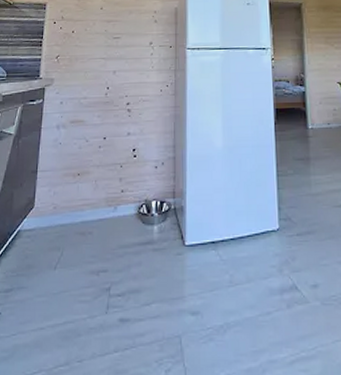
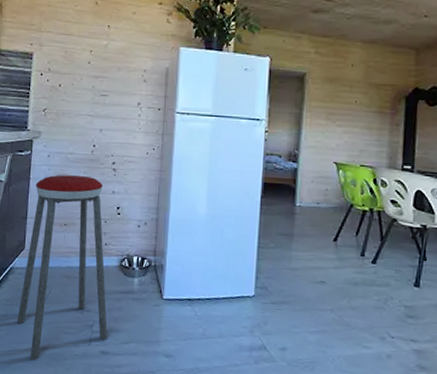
music stool: none [23,120,126,344] -> present [17,175,108,361]

